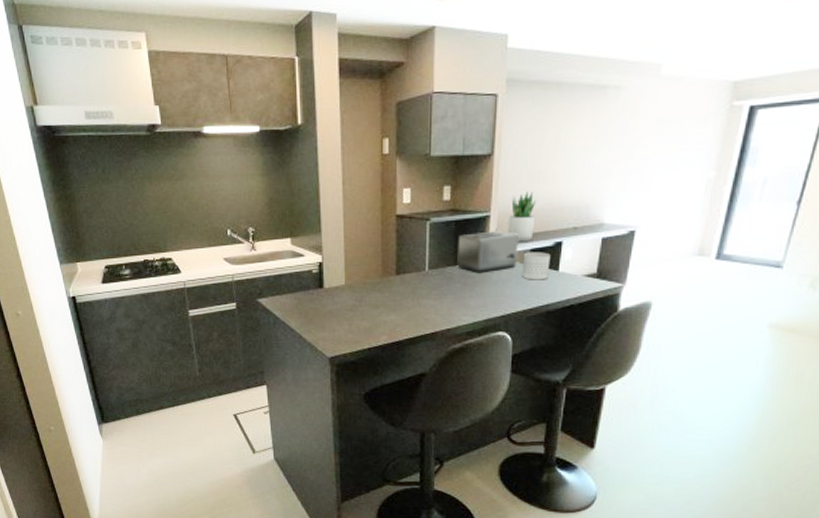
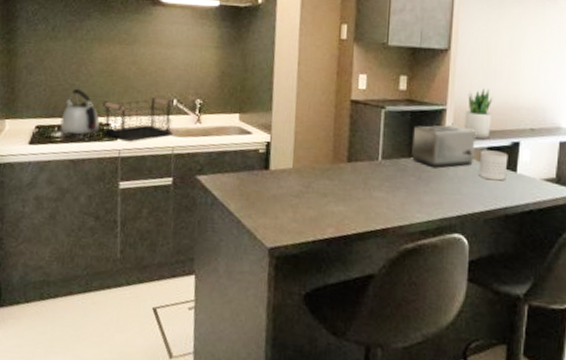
kettle: none [126,228,163,271] -> present [59,89,100,134]
dish rack: none [162,230,230,275] -> present [103,98,174,143]

